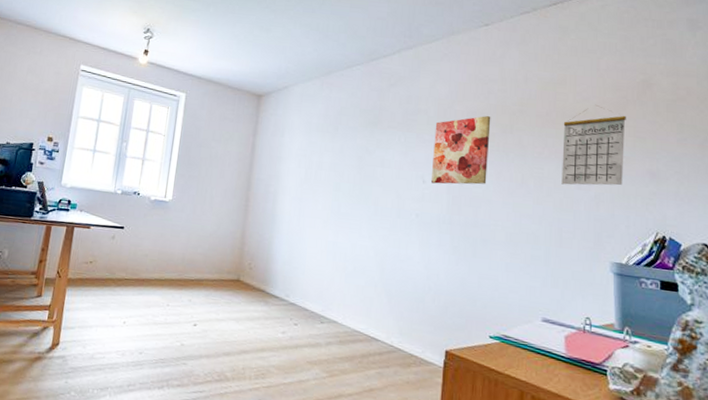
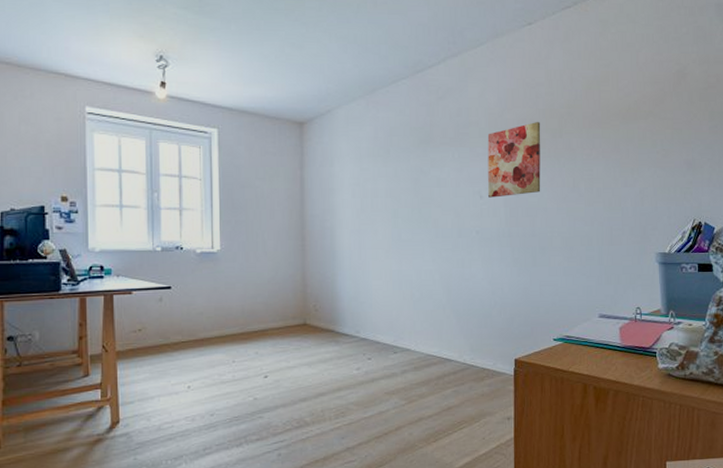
calendar: present [561,105,626,186] -> none [608,100,664,184]

